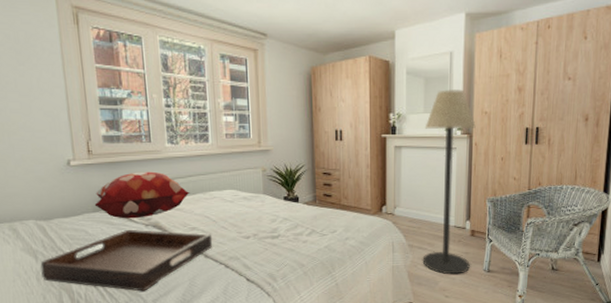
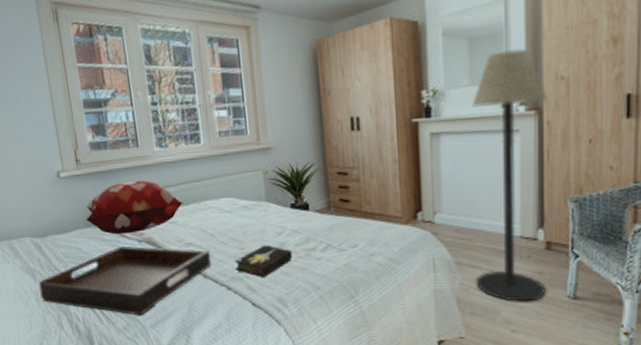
hardback book: none [233,230,284,257] -> present [234,245,293,277]

